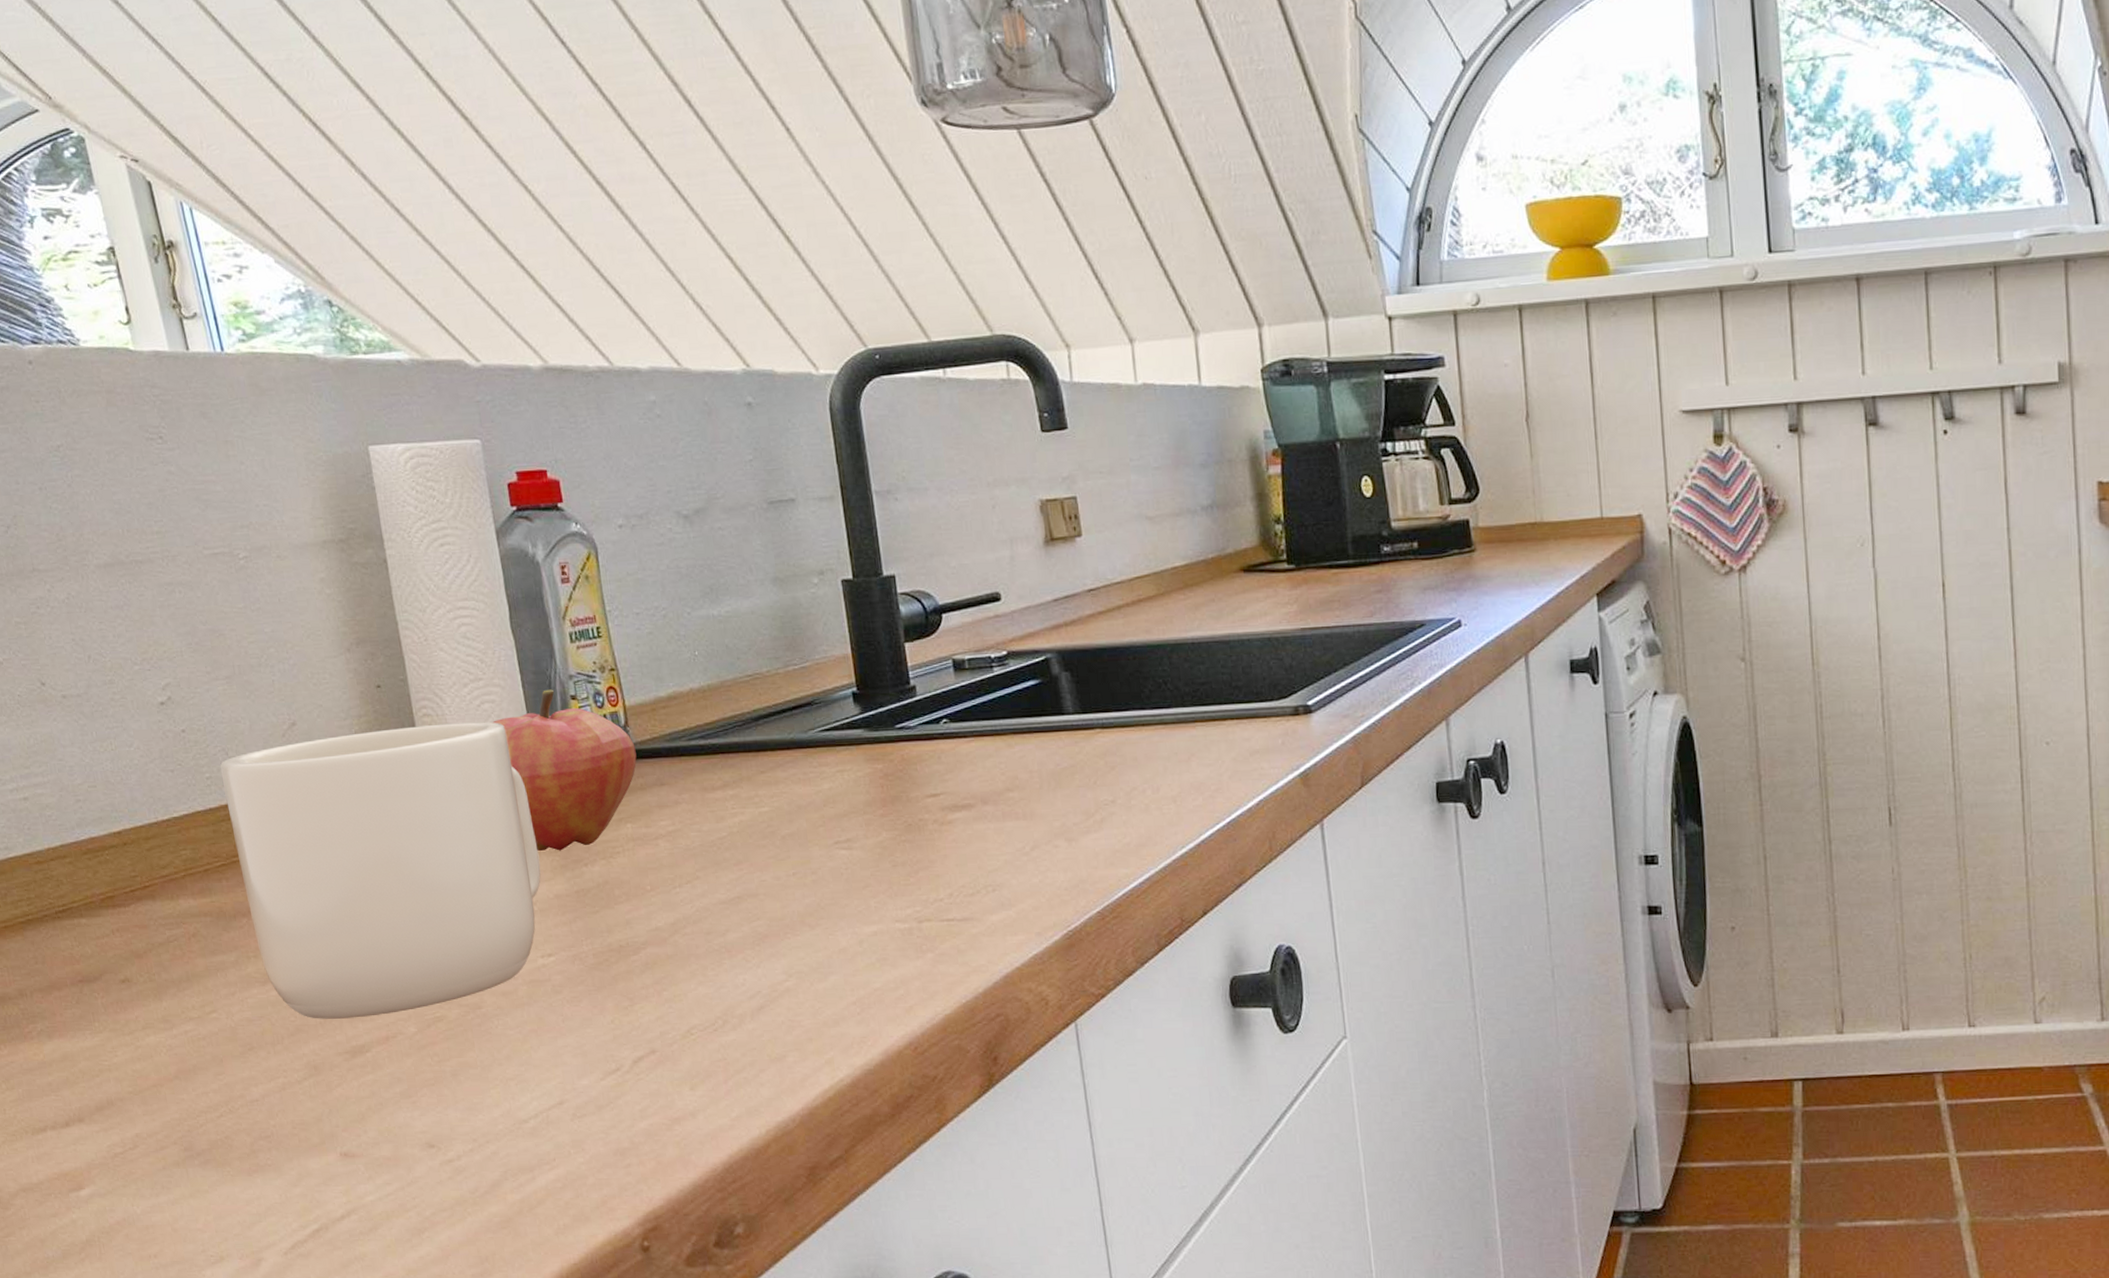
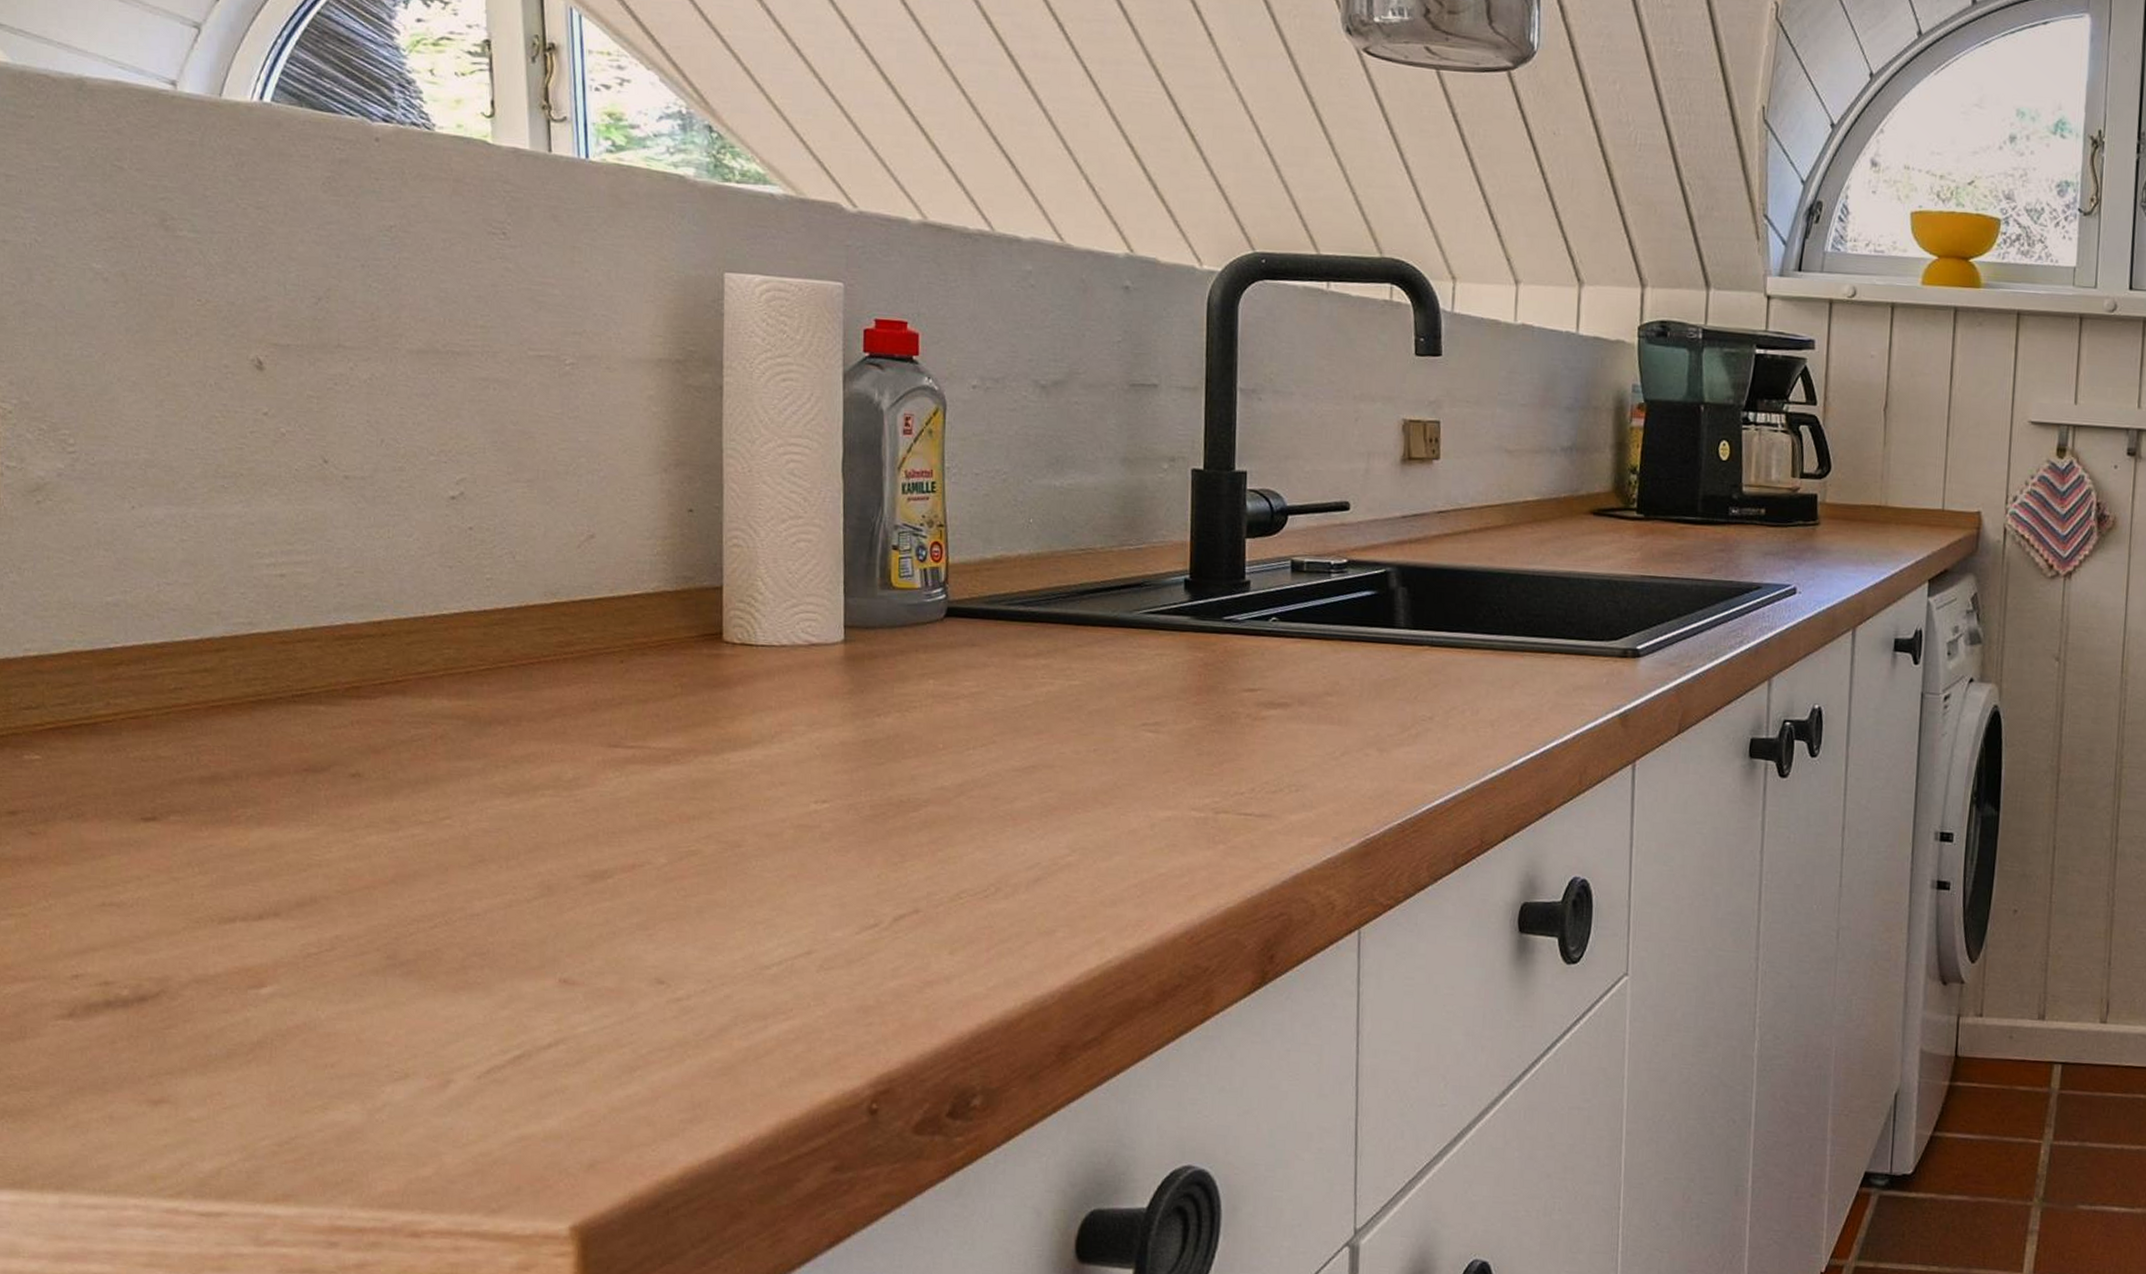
mug: present [220,721,541,1019] -> none [503,554,831,842]
fruit: present [492,689,637,852] -> none [805,536,952,698]

